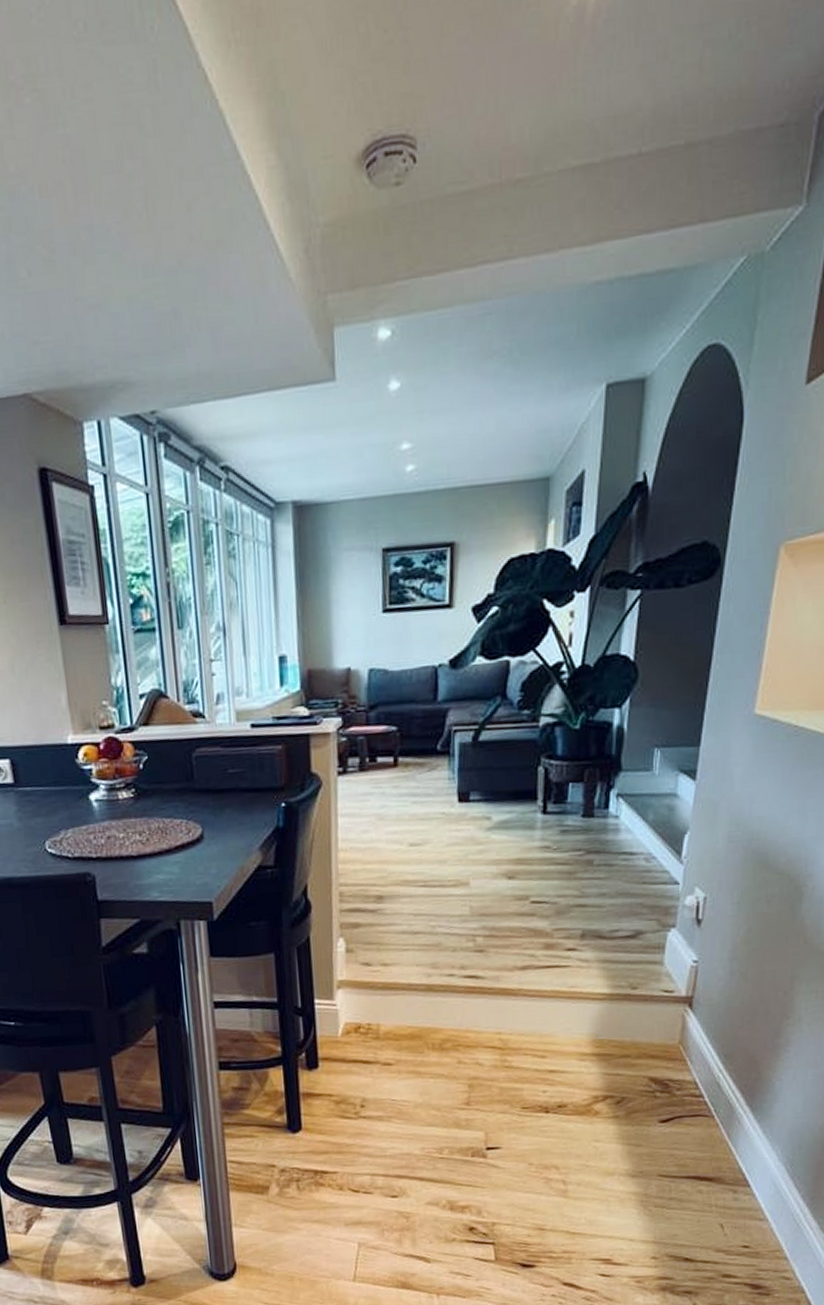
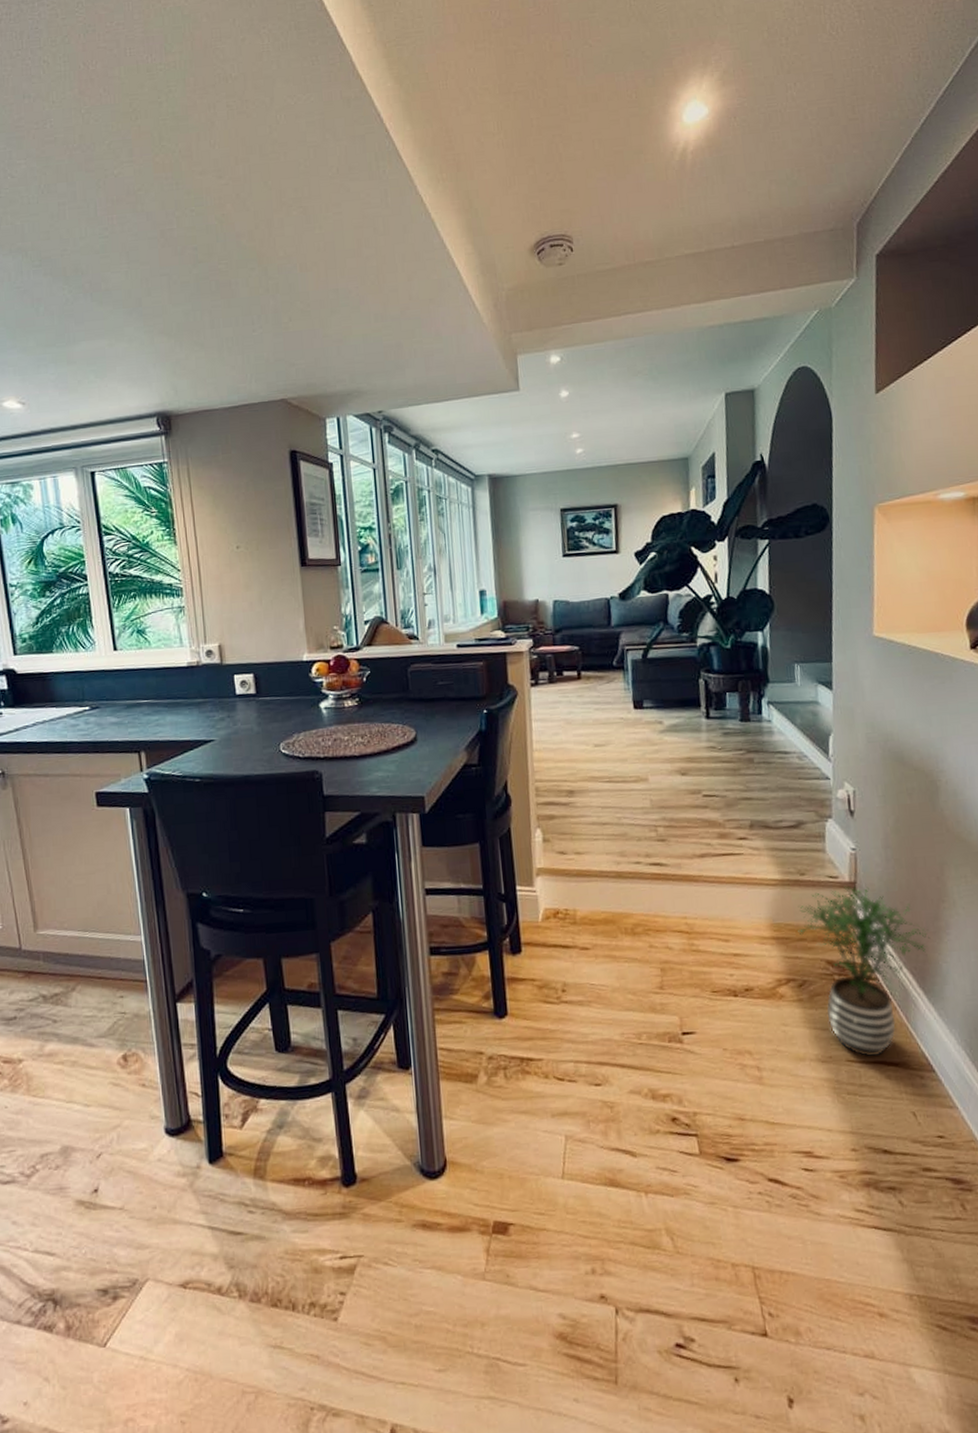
potted plant: none [621,1000,767,1173] -> present [796,886,931,1057]

